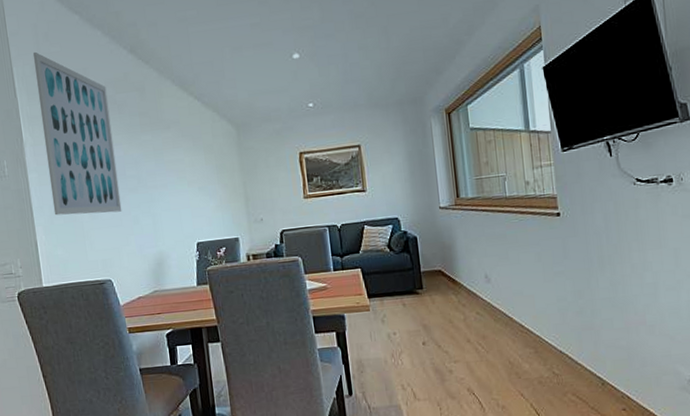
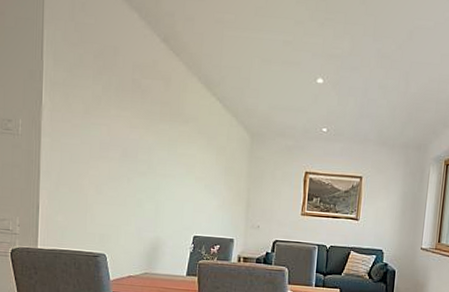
wall art: present [32,51,122,216] -> none [61,19,134,192]

